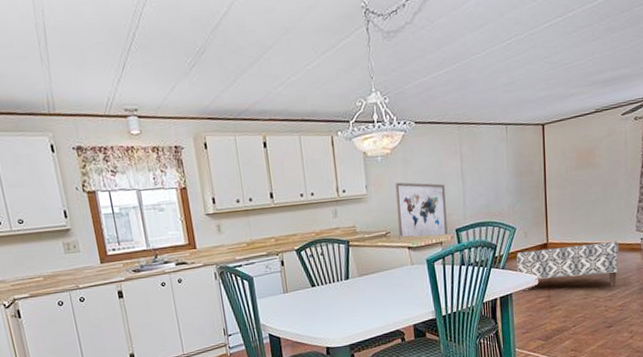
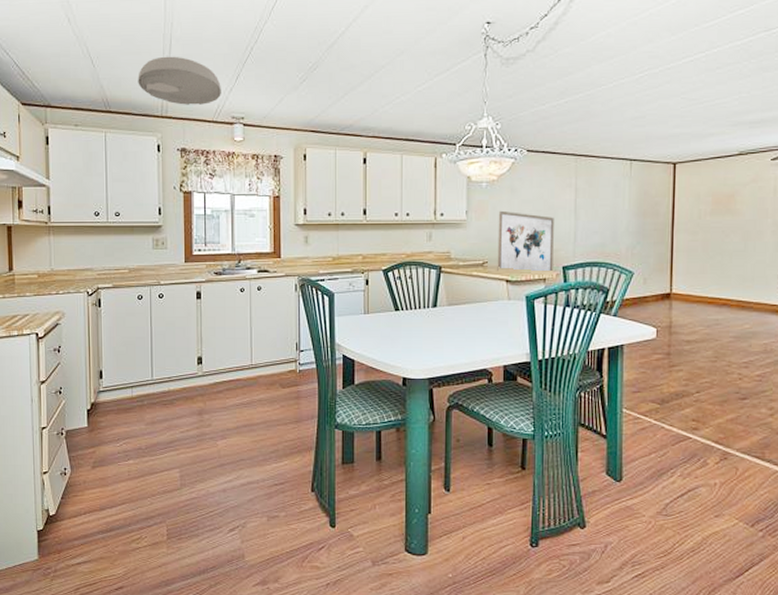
ceiling light: none [15,47,110,101] -> present [138,56,221,105]
bench: present [516,240,619,292] -> none [632,299,761,352]

